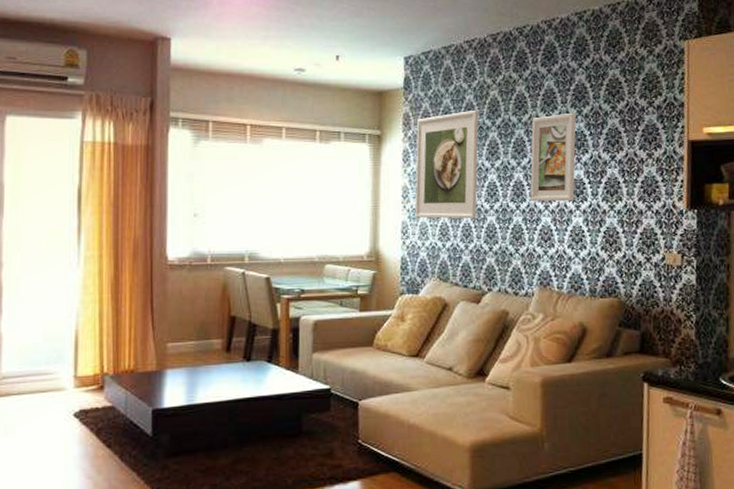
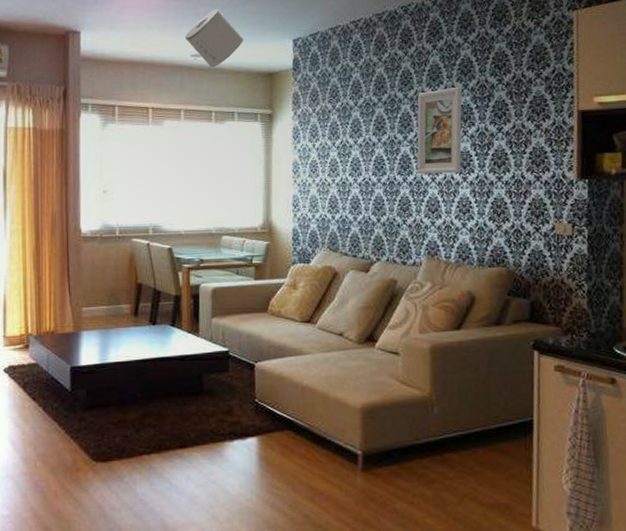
toilet paper roll: none [287,21,353,84] -> present [184,9,244,68]
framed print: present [415,109,479,219] -> none [305,87,366,192]

